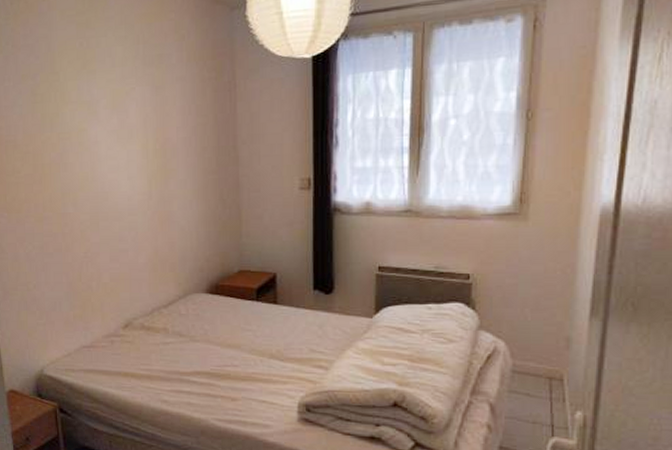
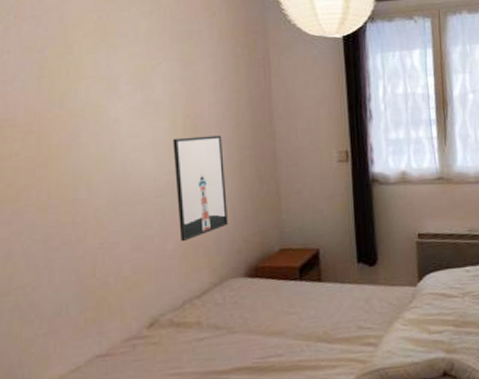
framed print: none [144,159,192,257] -> present [172,135,228,242]

